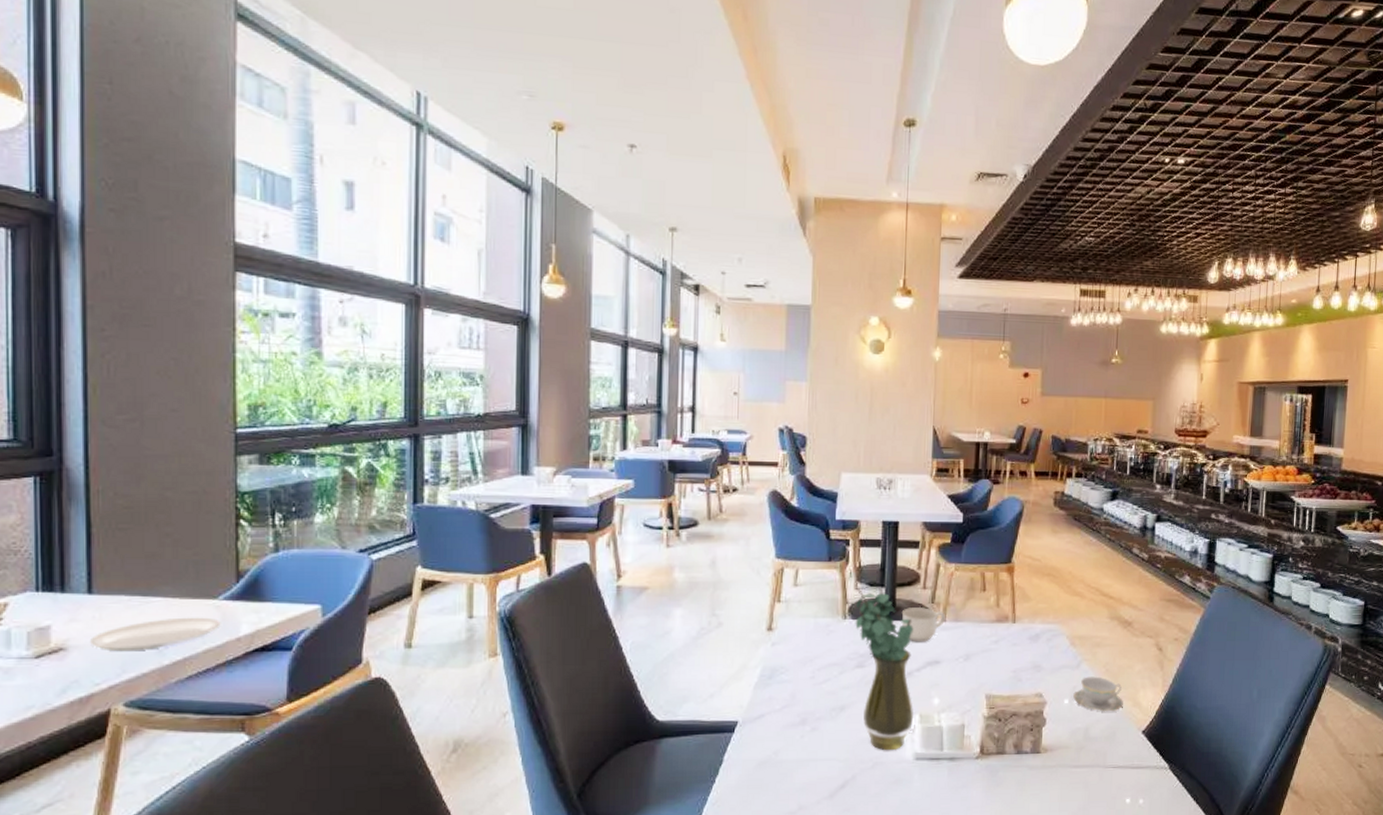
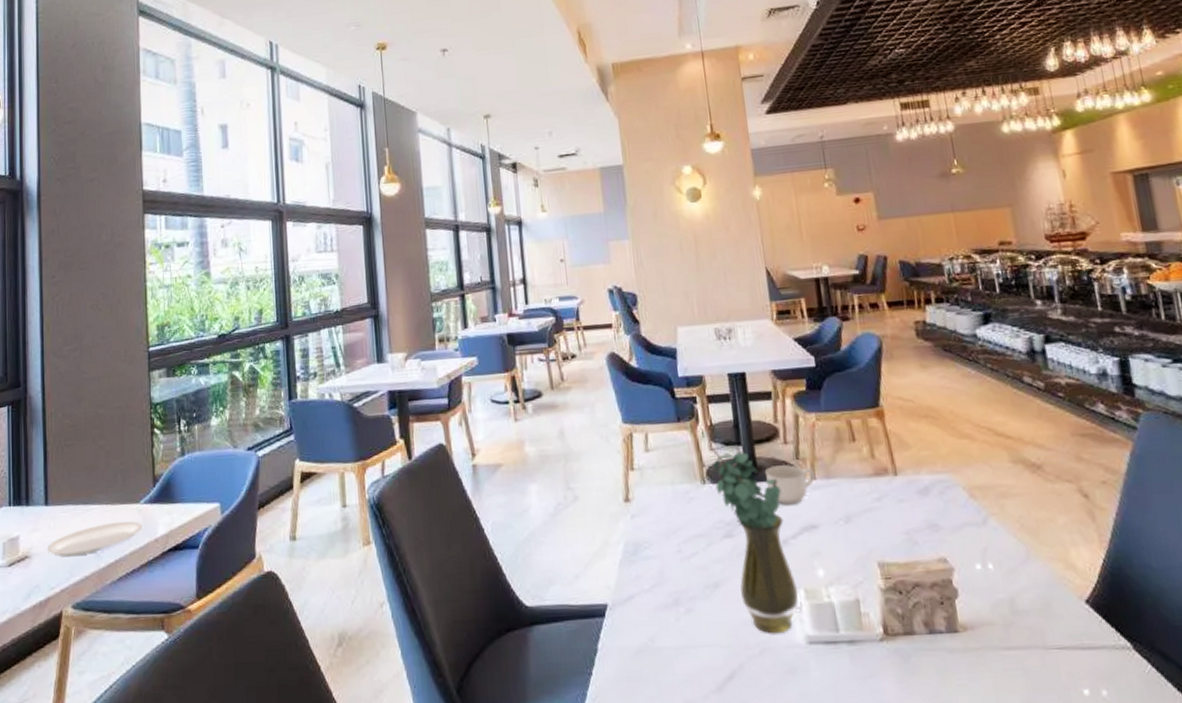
teacup: present [1073,676,1123,712] -> none [985,534,1053,578]

